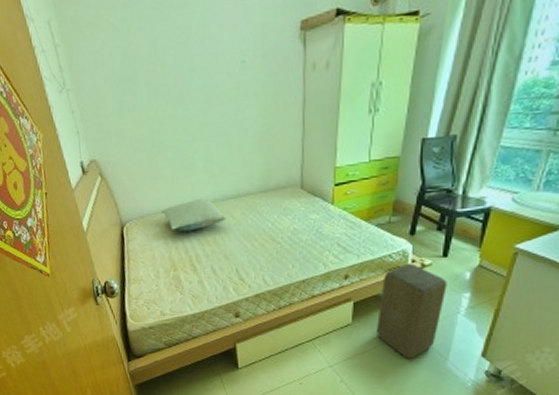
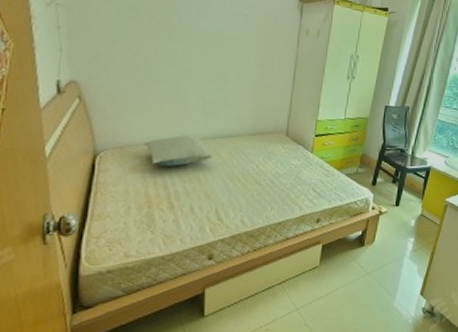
stool: present [376,263,447,358] -> none [339,210,398,299]

